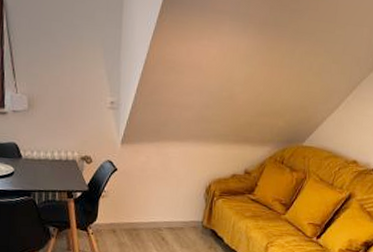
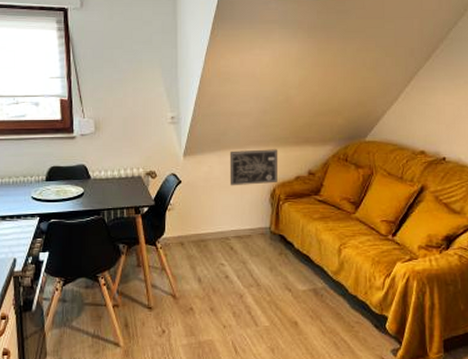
wall art: none [166,143,217,179] -> present [229,149,278,186]

